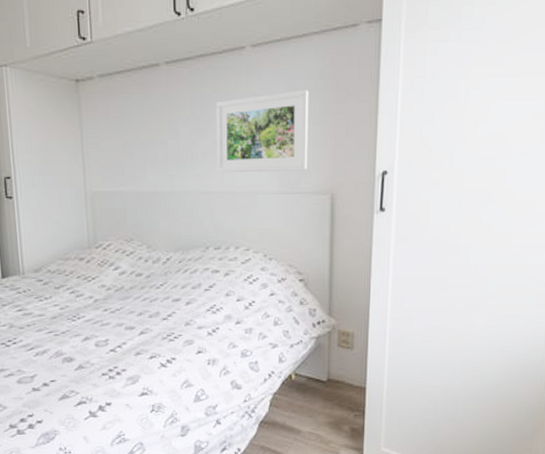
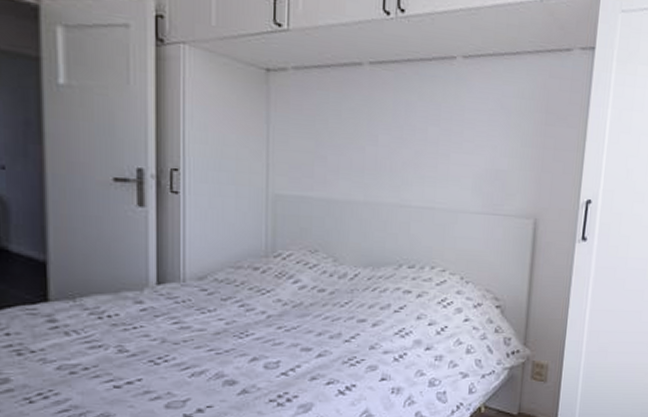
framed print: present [216,90,309,173] -> none [417,108,519,192]

